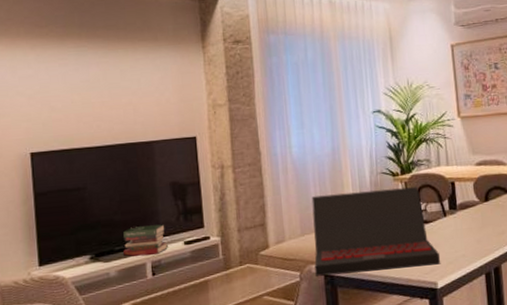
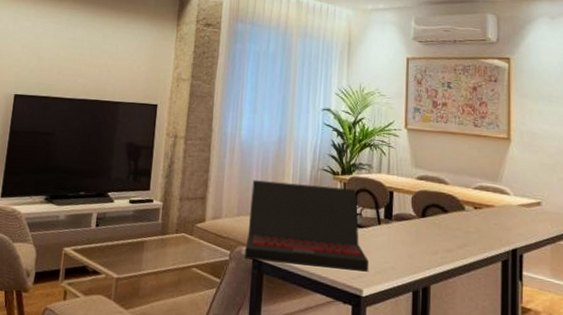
books: present [123,224,168,257] -> none [74,177,116,207]

